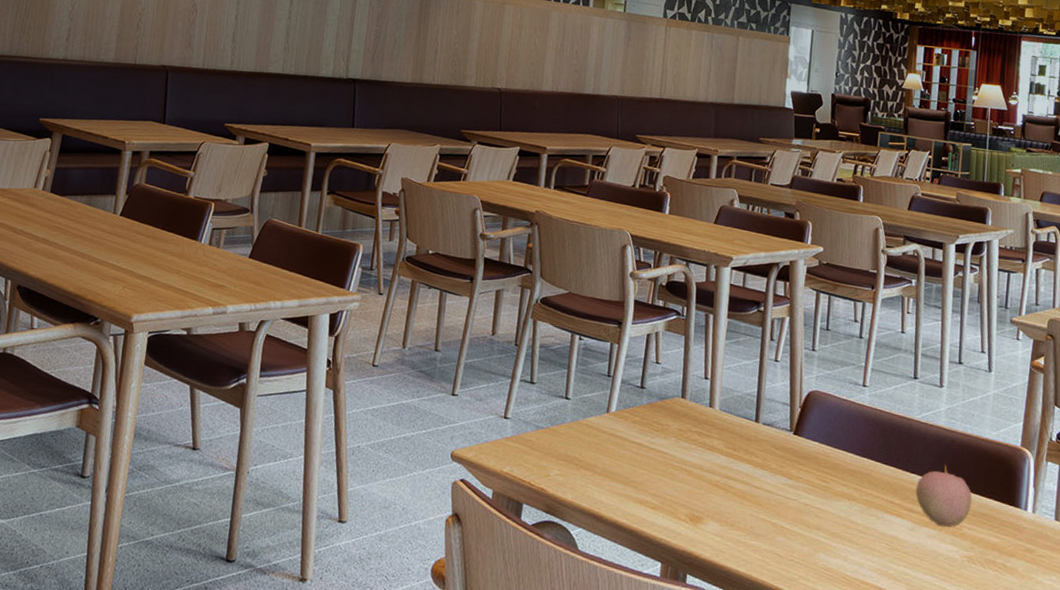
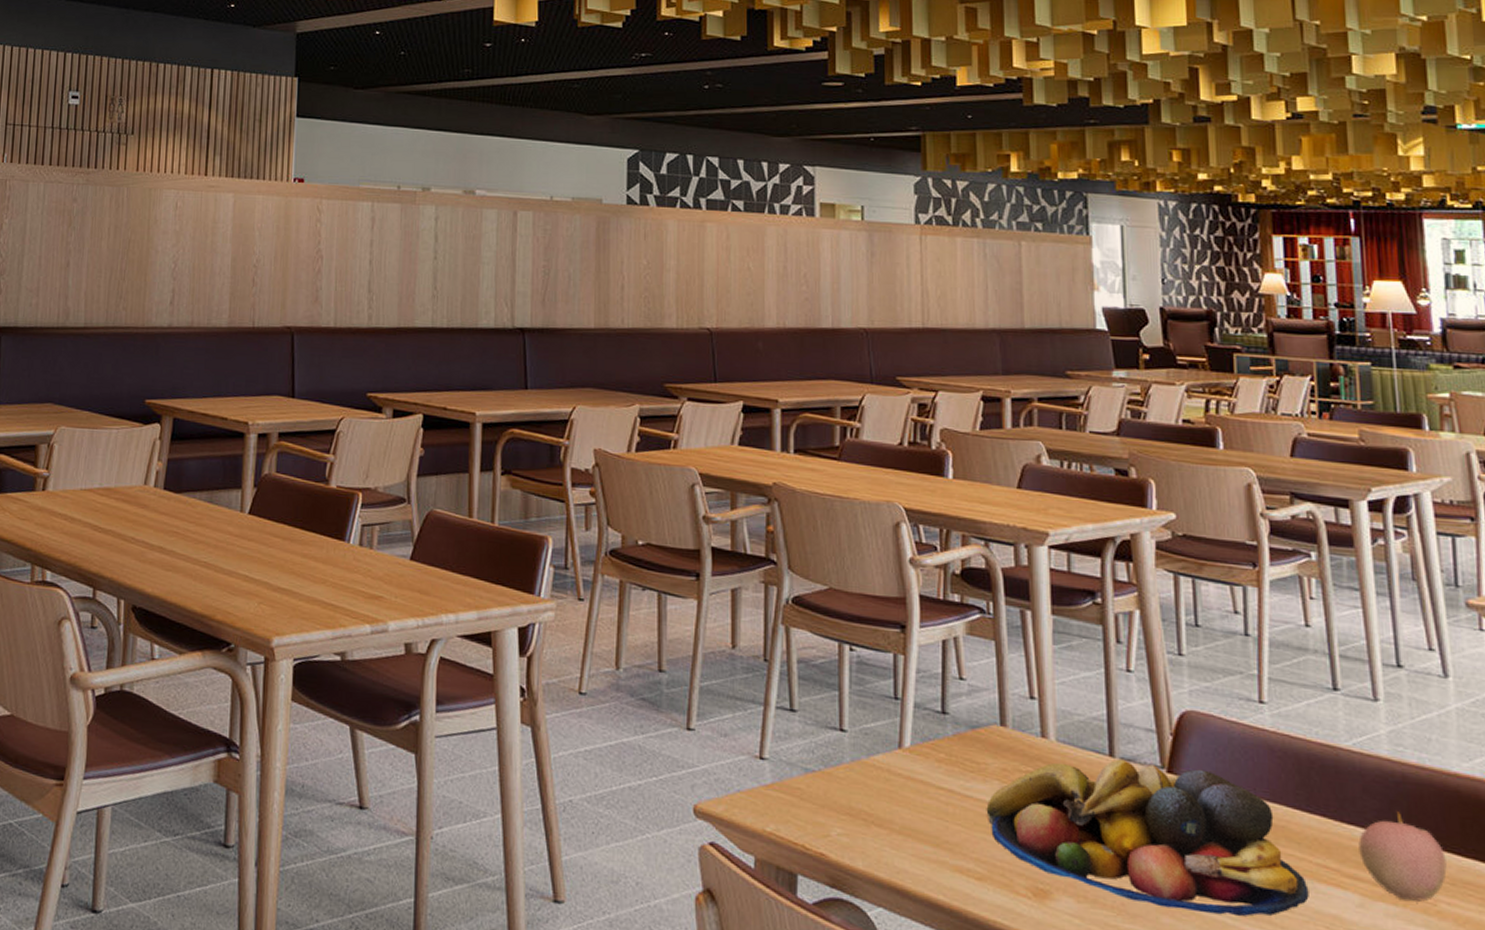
fruit bowl: none [664,424,879,537] -> present [986,759,1309,917]

